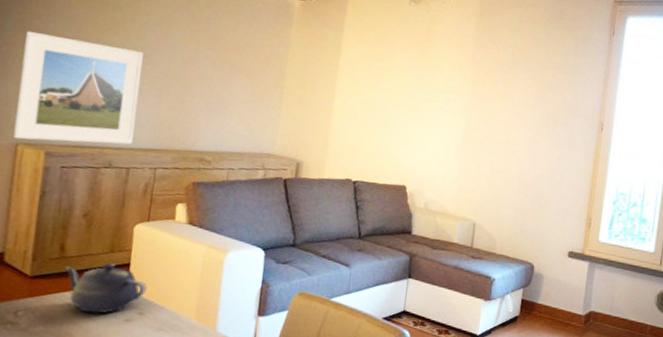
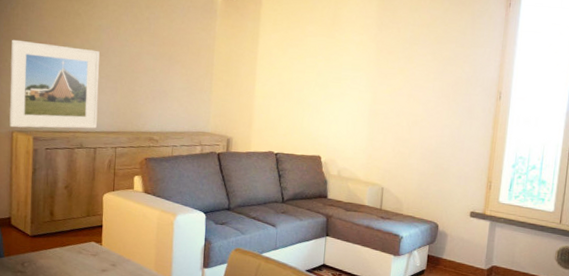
teapot: present [64,263,147,314] -> none [54,225,117,265]

